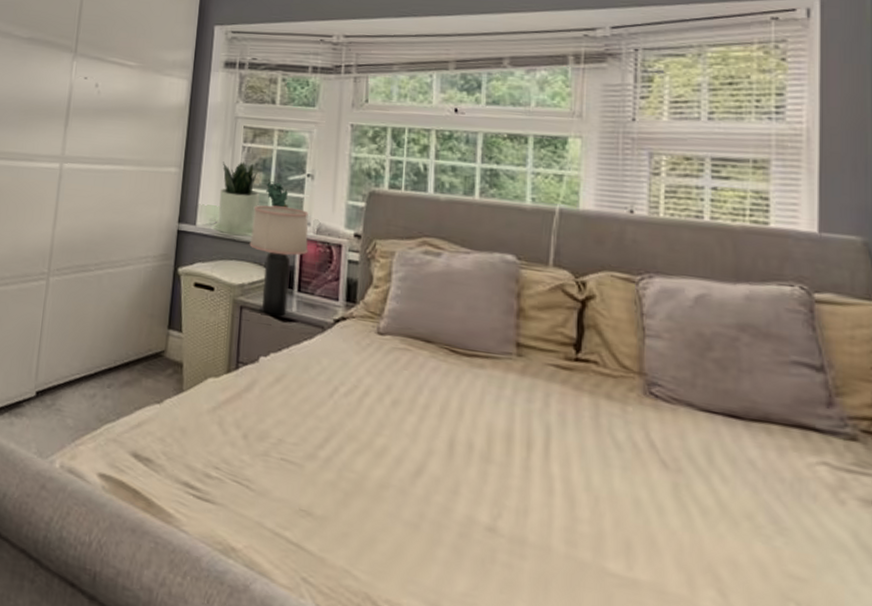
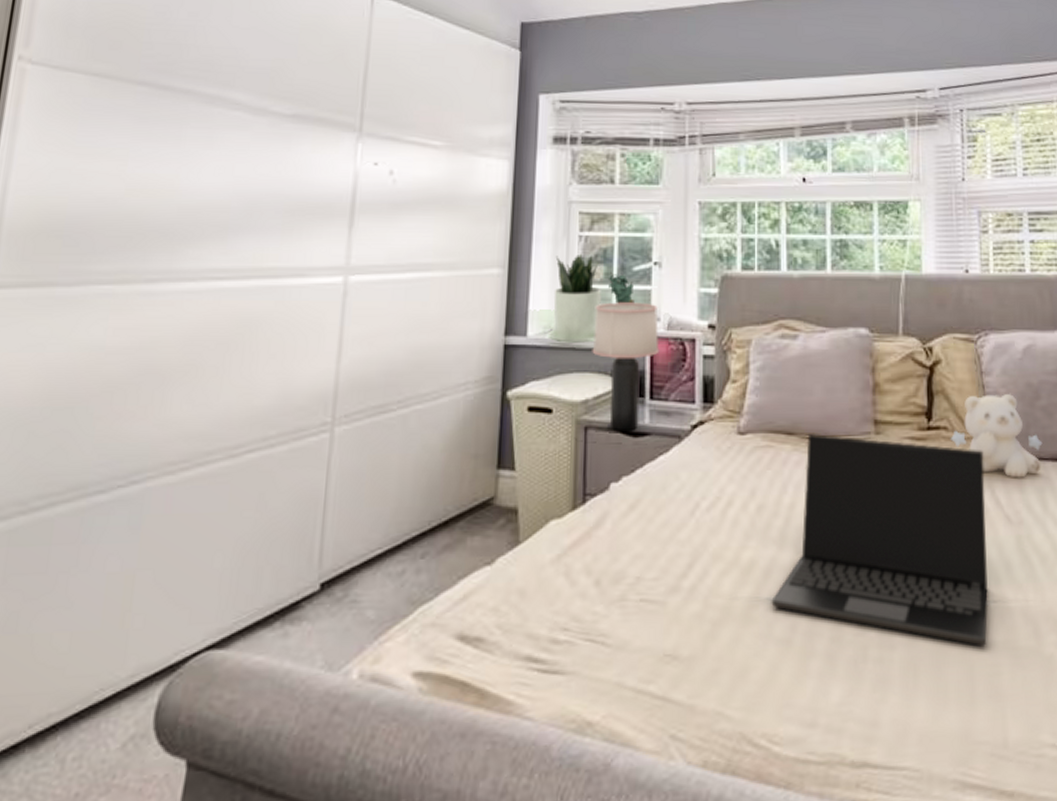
laptop: none [401,344,639,581] -> present [771,433,989,647]
teddy bear: none [600,335,712,427] -> present [950,393,1043,478]

